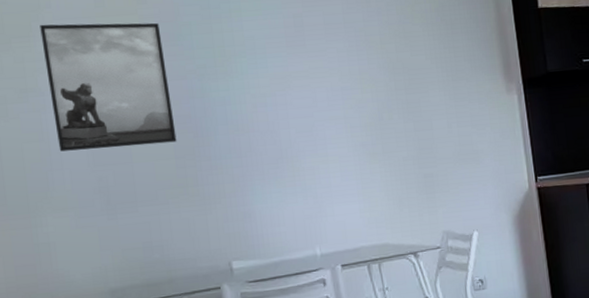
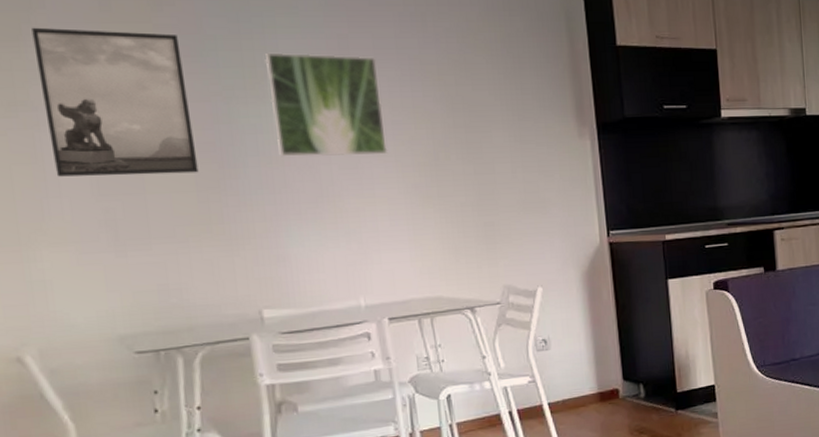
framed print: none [232,32,339,124] -> present [265,52,388,157]

